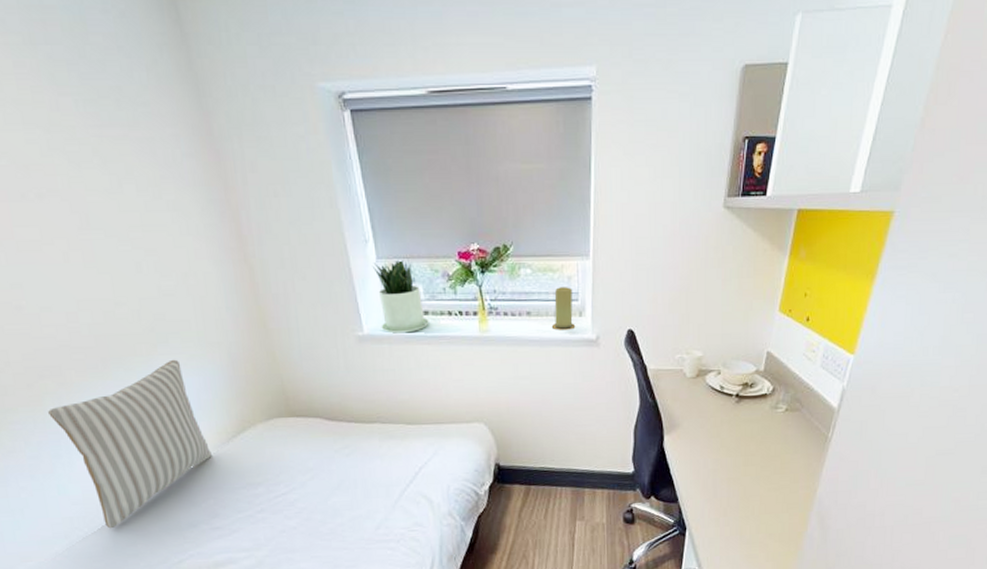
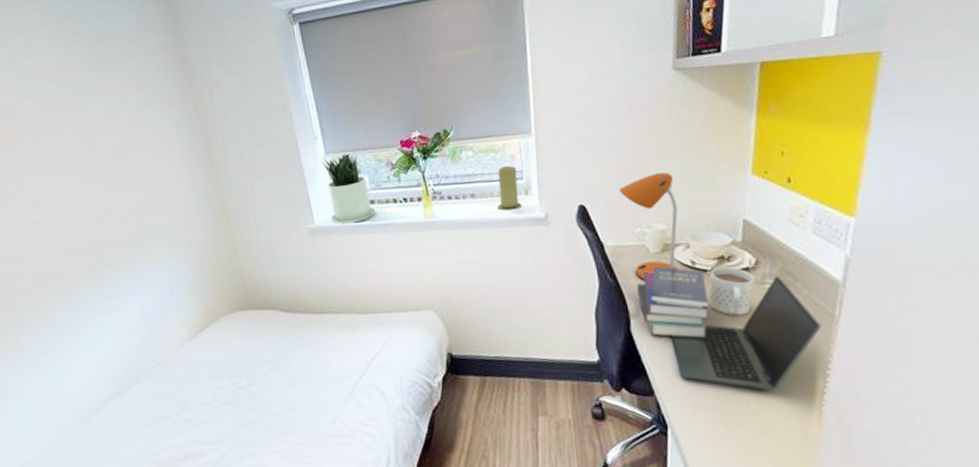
pillow: present [48,359,212,529] -> none [53,259,183,420]
desk lamp: none [666,304,713,401] -> present [620,172,679,280]
books: none [672,390,731,454] -> present [636,267,709,339]
laptop: none [697,402,817,498] -> present [672,276,821,391]
mug: none [731,392,770,435] -> present [707,266,755,316]

